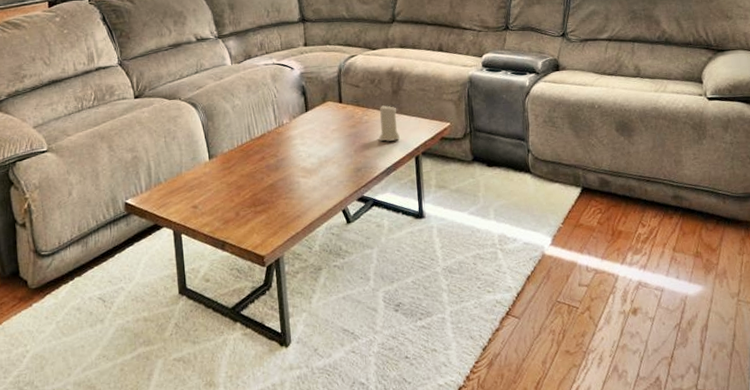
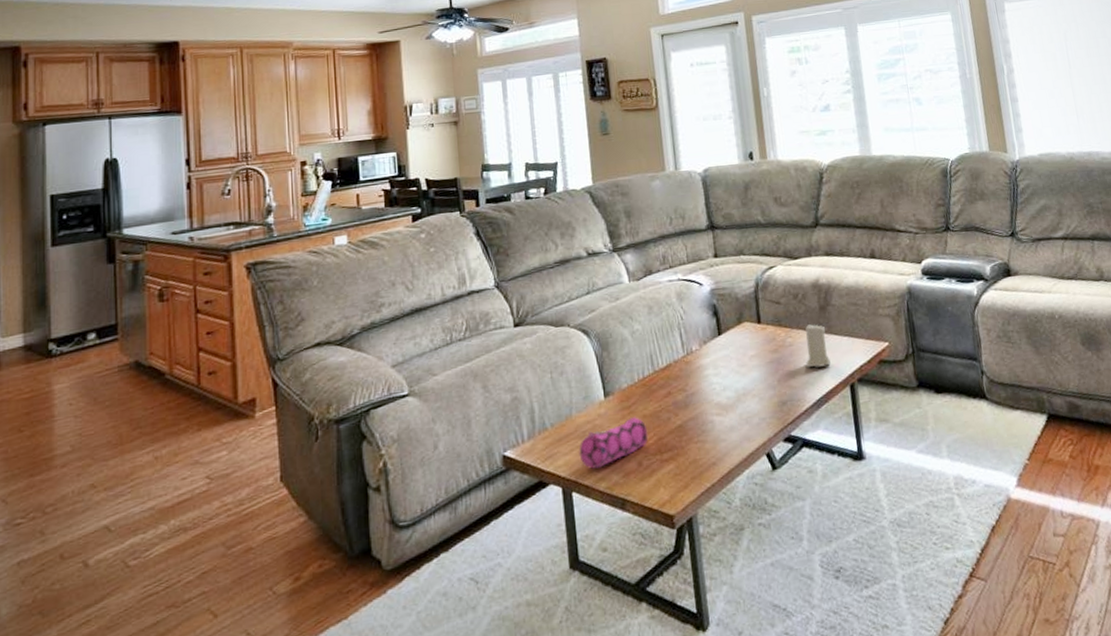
pencil case: none [187,176,245,217] -> present [579,417,649,469]

